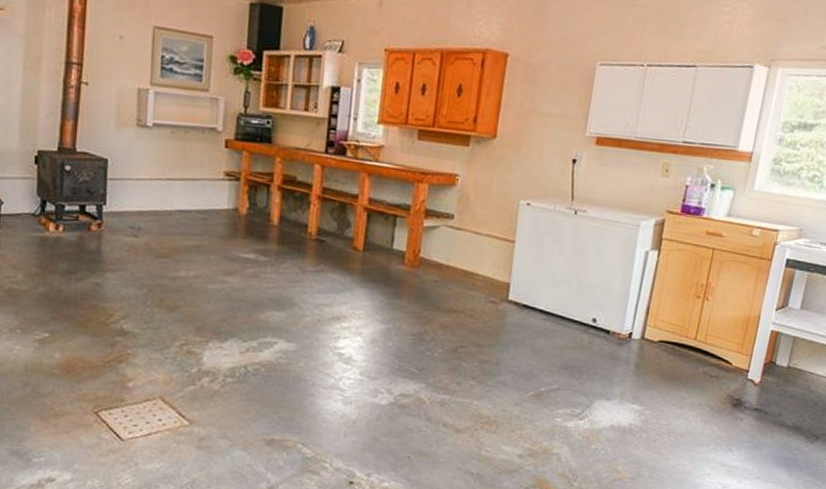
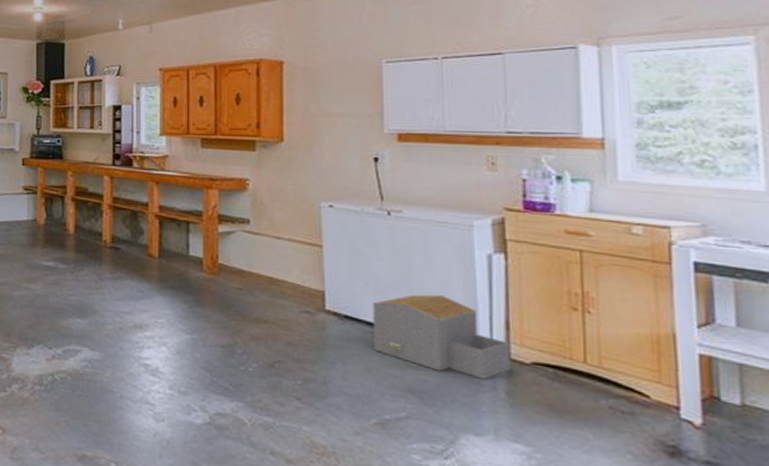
architectural model: none [542,285,646,355] -> present [372,294,511,379]

